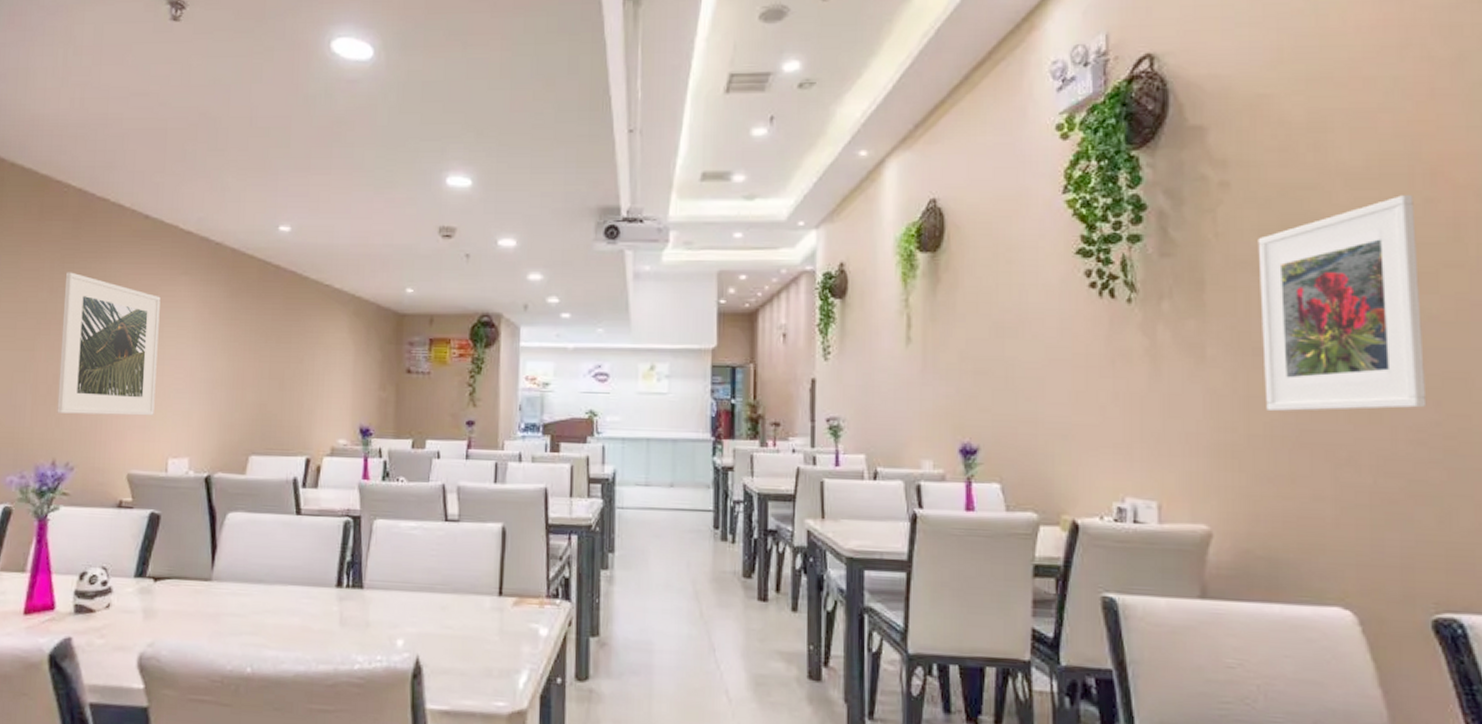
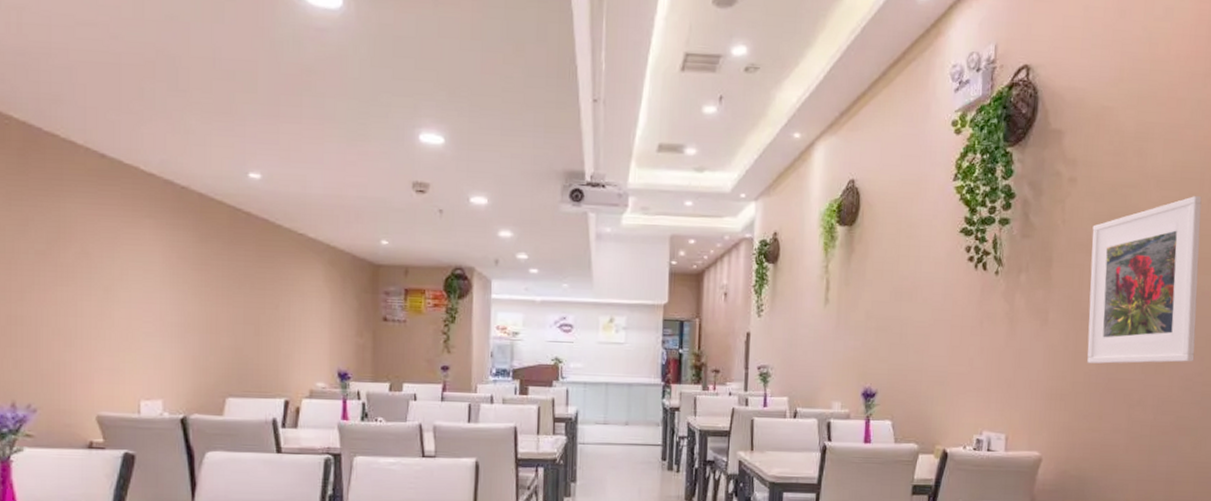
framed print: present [57,272,161,416] -> none [13,209,123,359]

